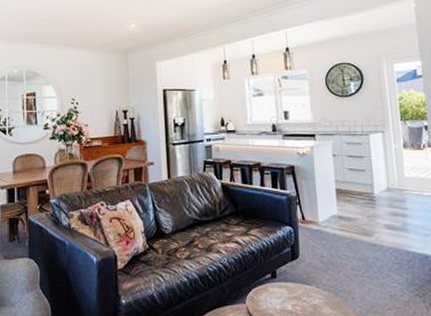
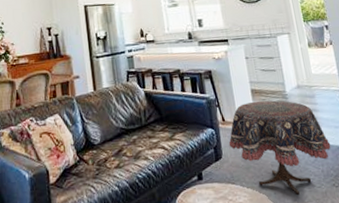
side table: none [307,201,419,303] -> present [228,100,331,196]

